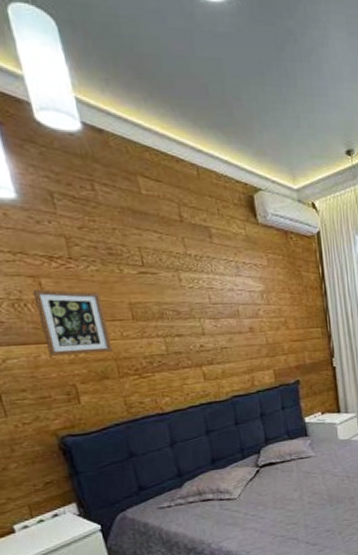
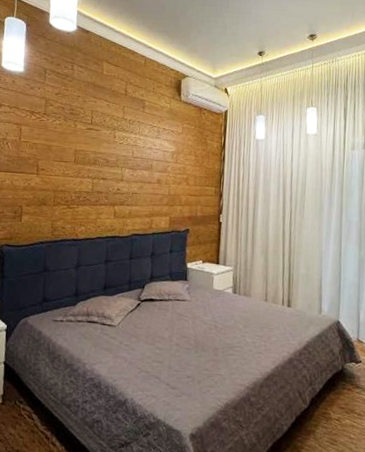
picture frame: present [32,289,113,356] -> none [11,133,57,185]

